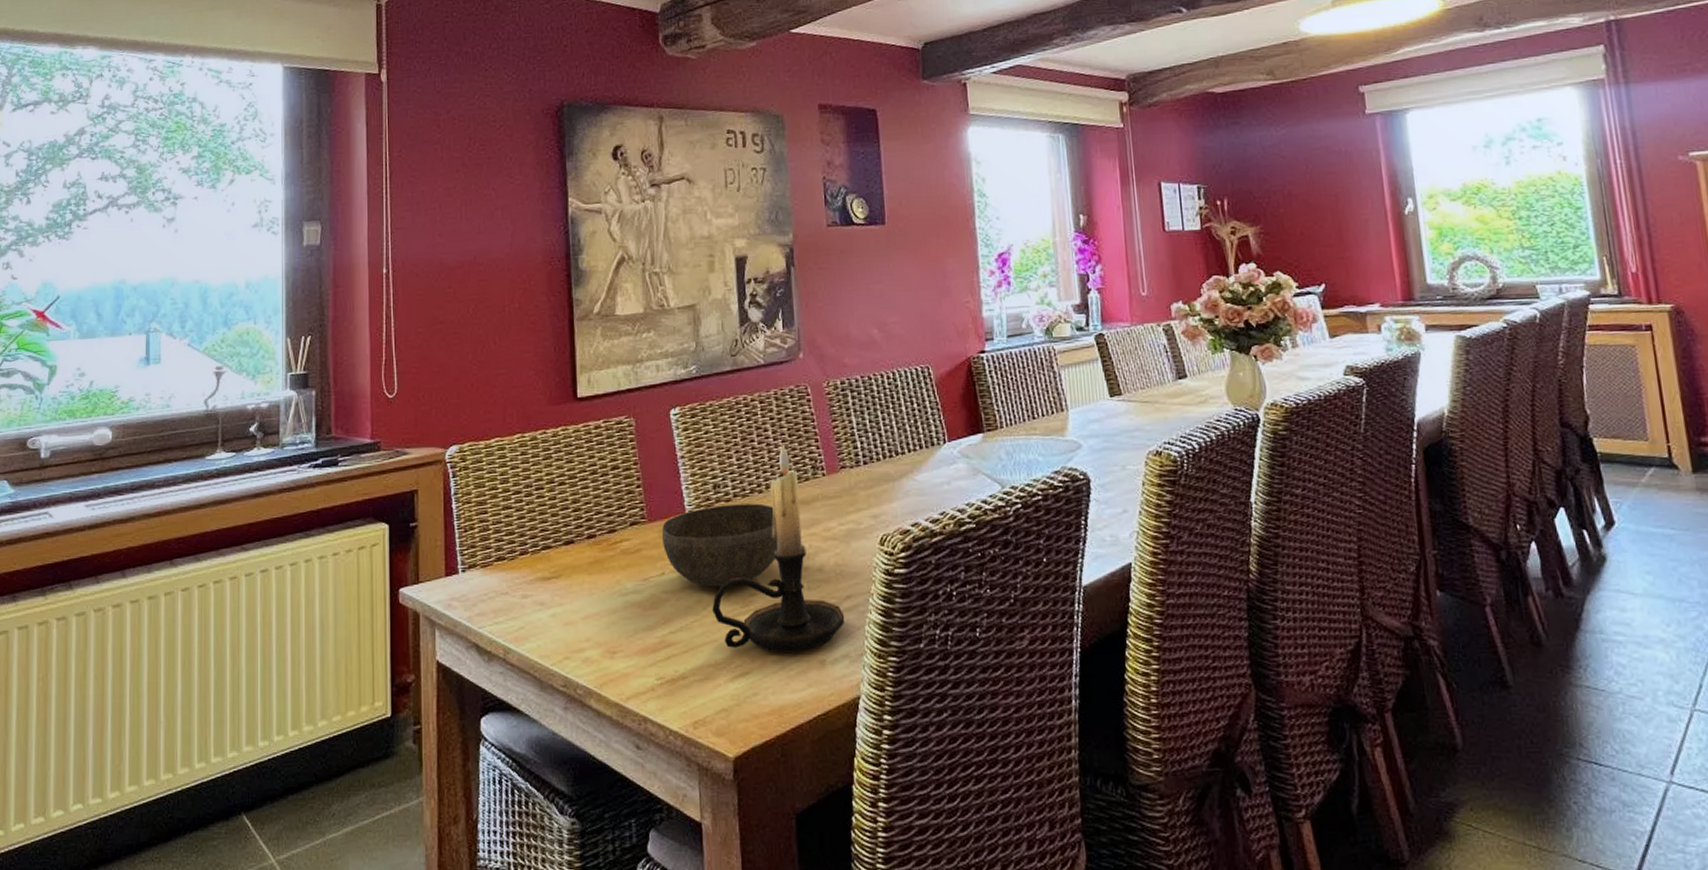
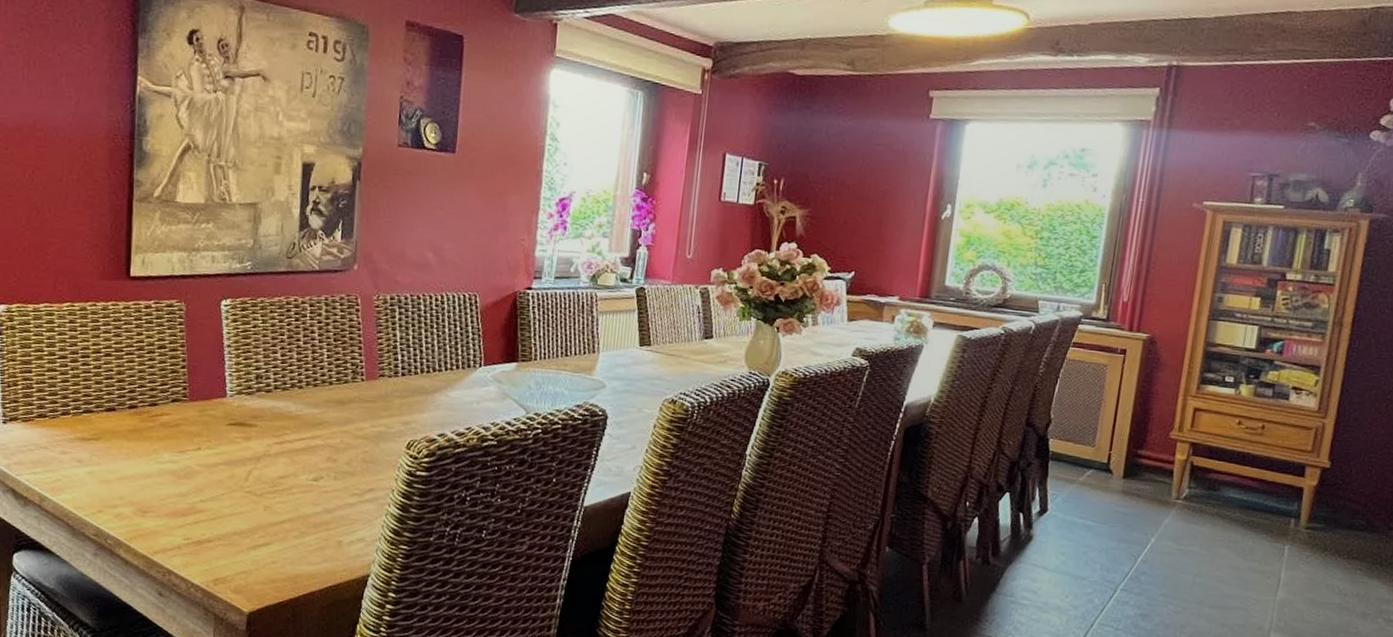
bowl: present [661,503,779,587] -> none [201,394,312,467]
candle holder: present [712,444,845,652] -> none [242,347,365,531]

